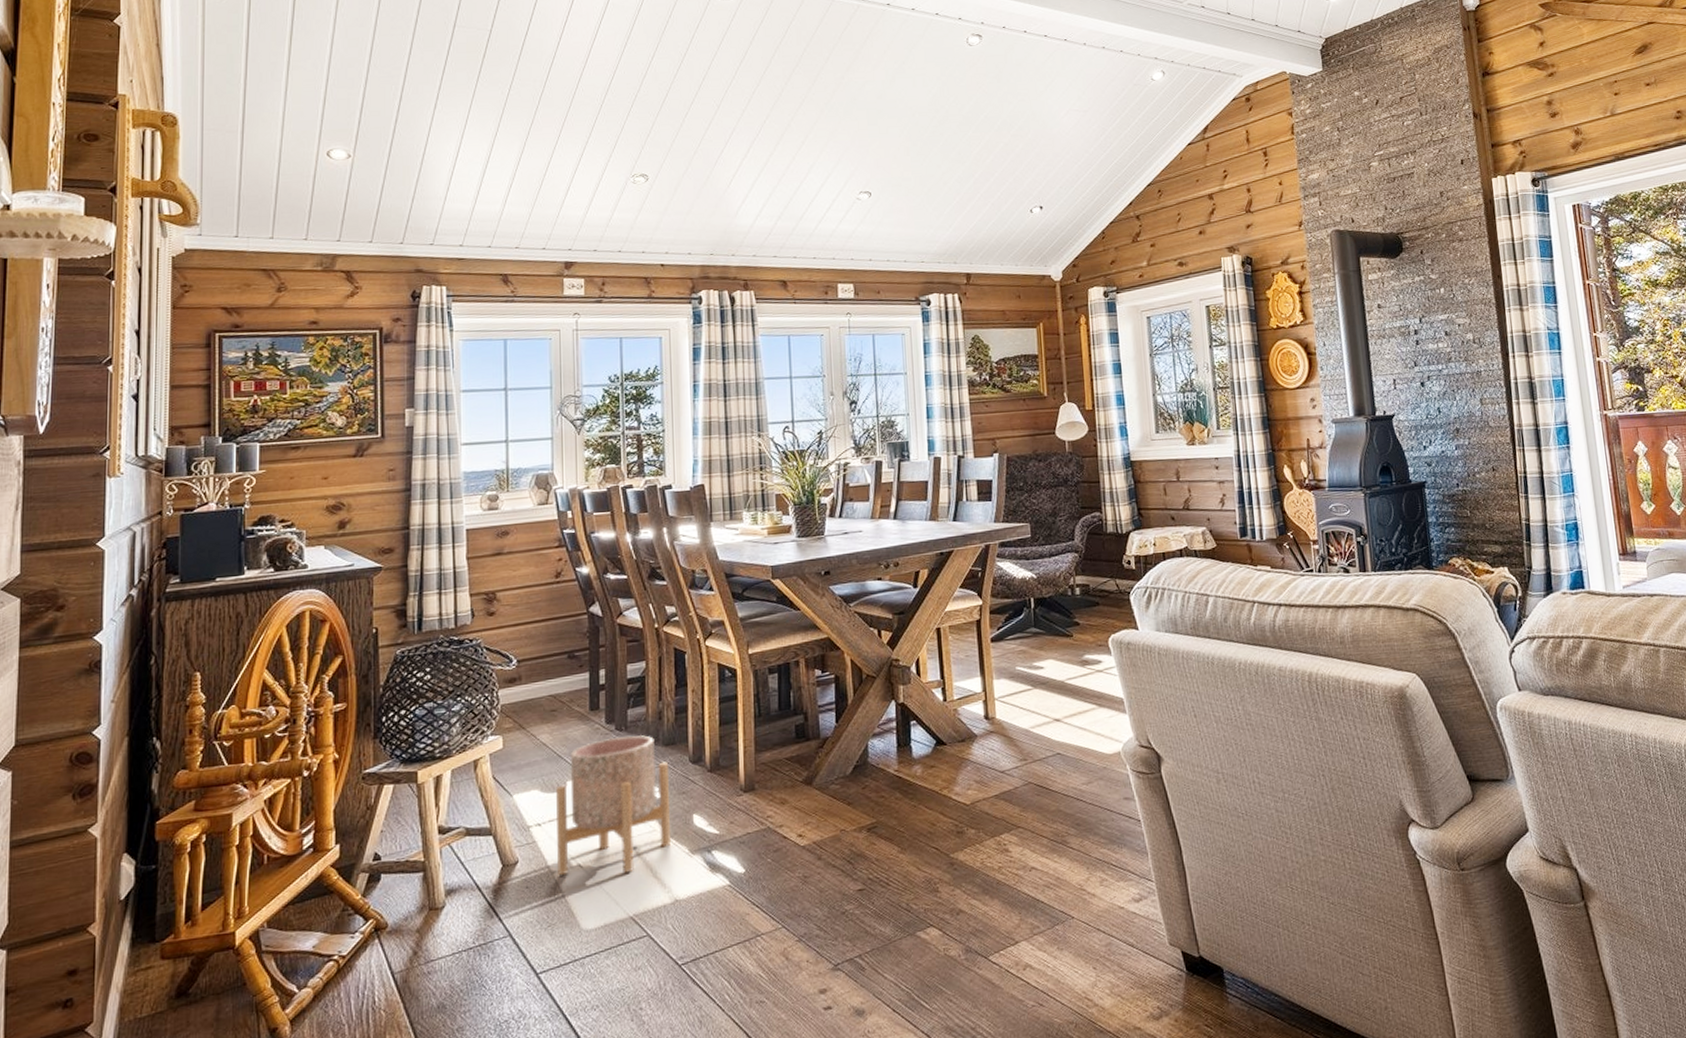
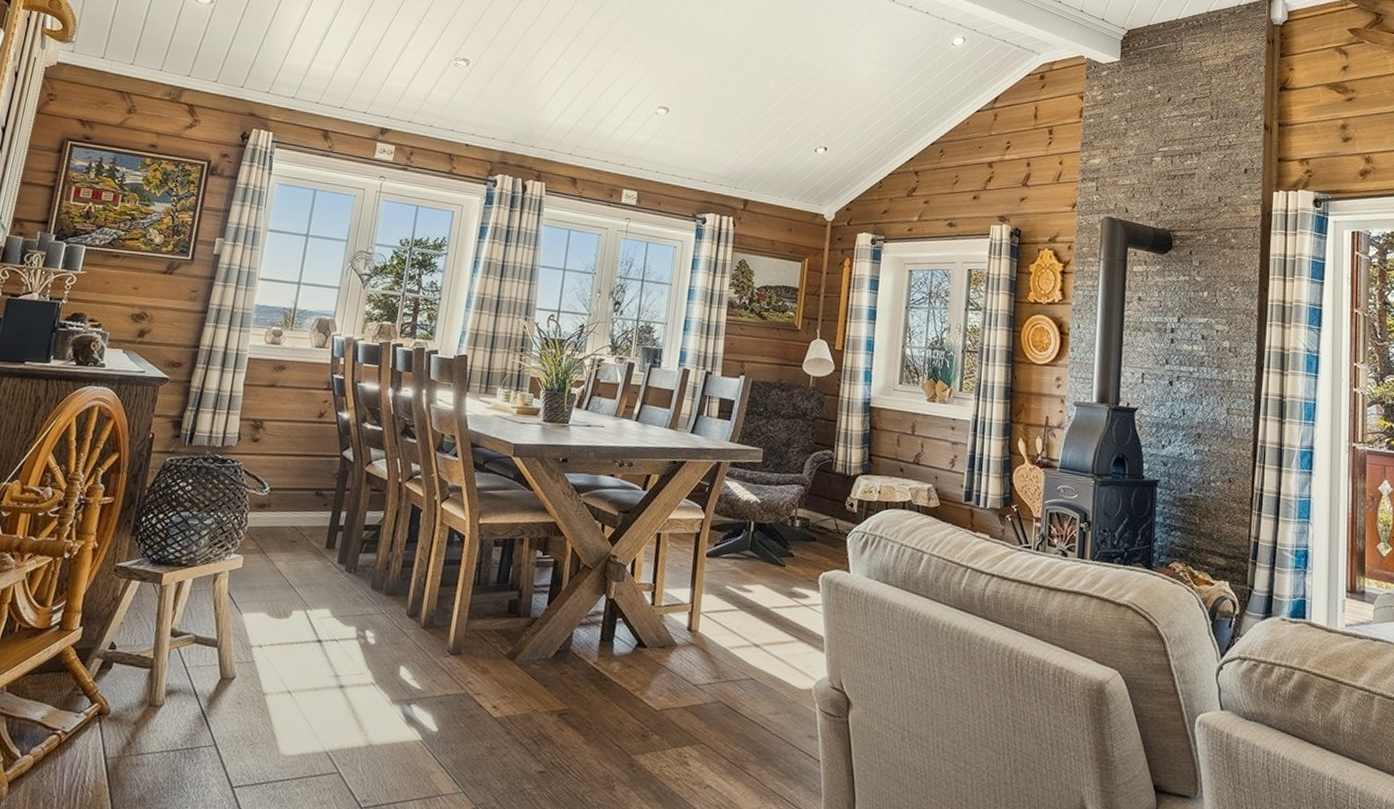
planter: present [556,735,670,876] -> none [268,577,387,709]

